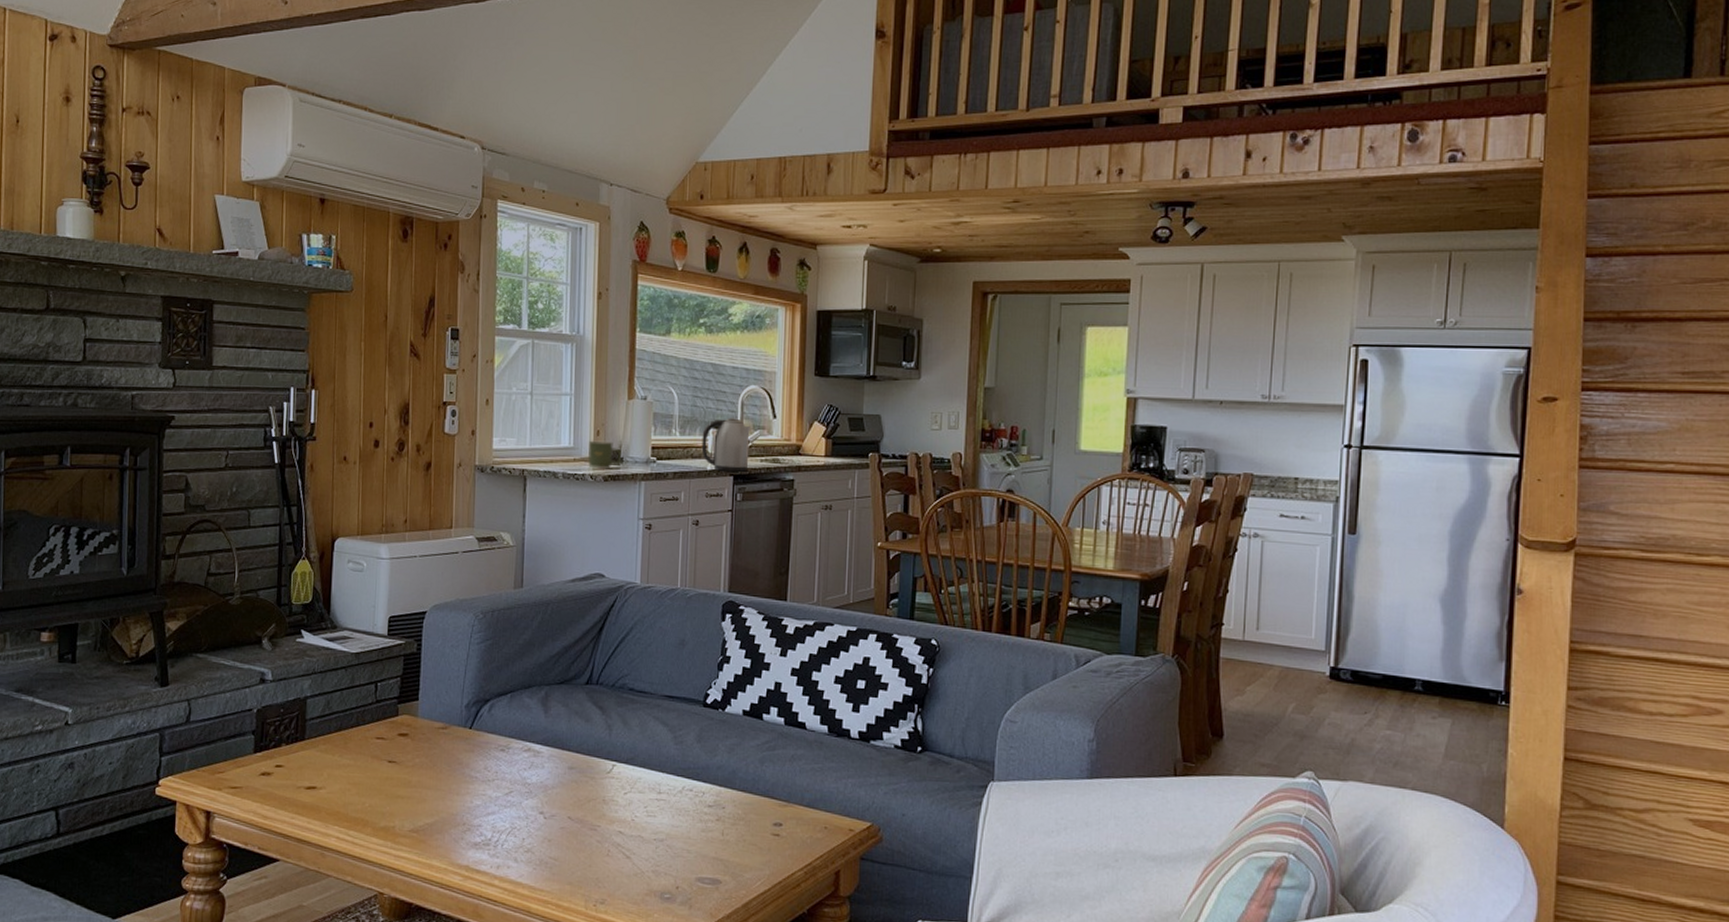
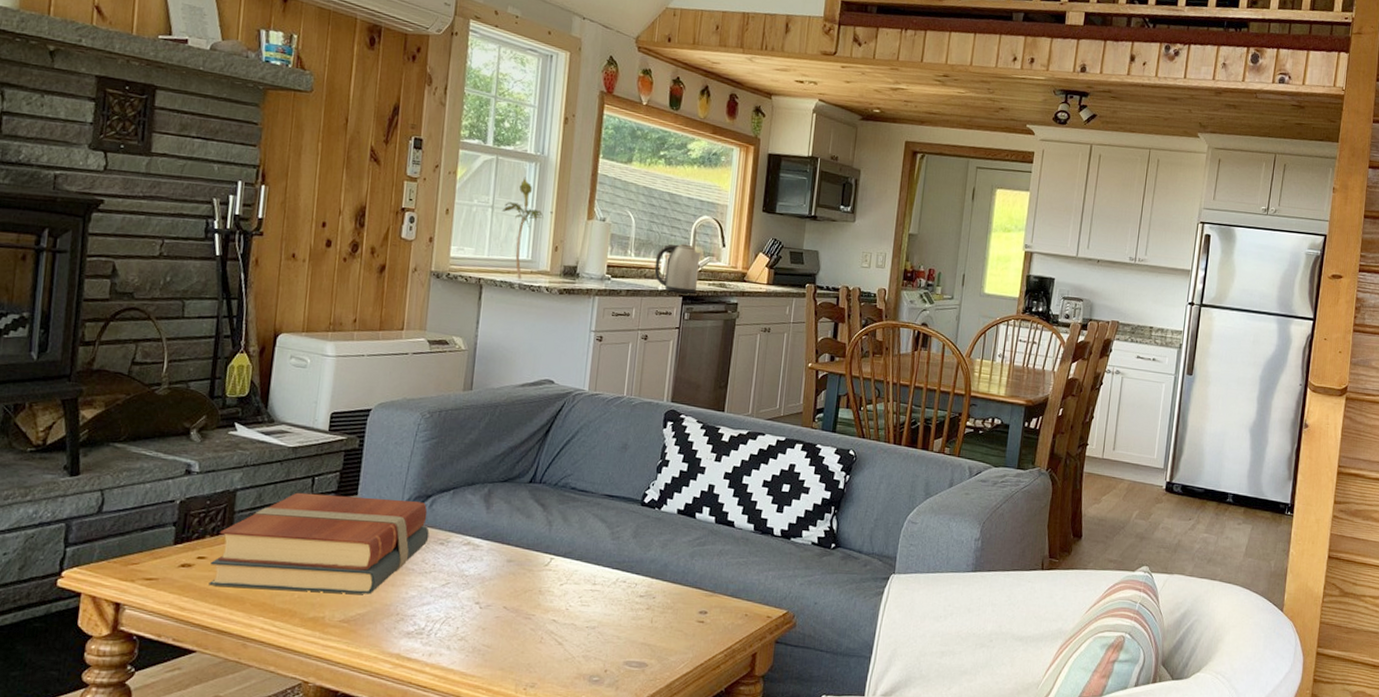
books: none [287,699,490,803] -> present [208,492,430,595]
plant: none [540,359,593,469] -> present [501,177,553,280]
mug: present [587,440,621,469] -> none [544,255,578,283]

